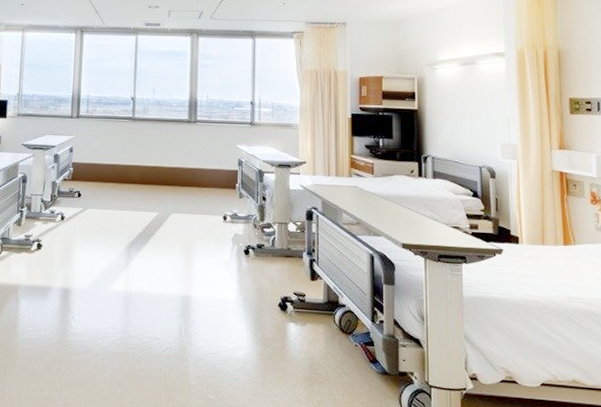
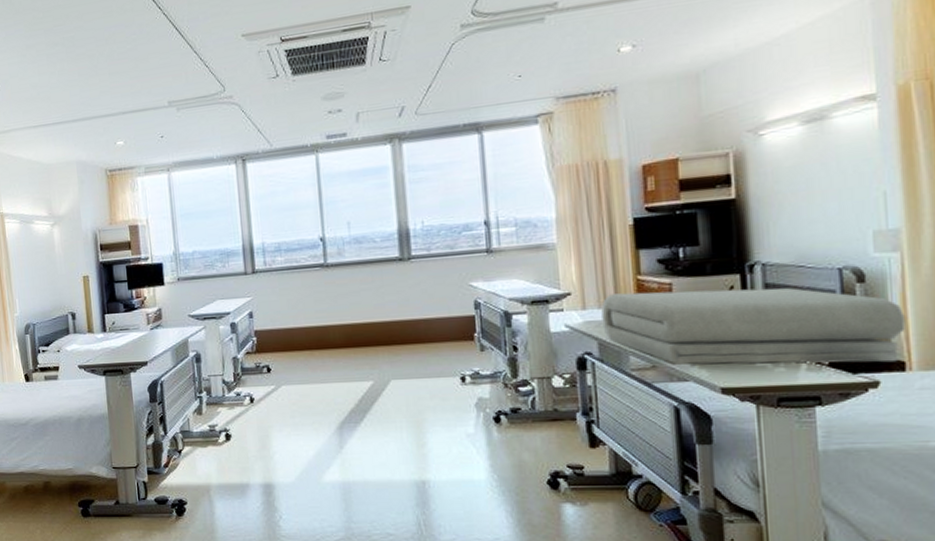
towel: none [326,166,519,237] -> present [601,288,905,365]

